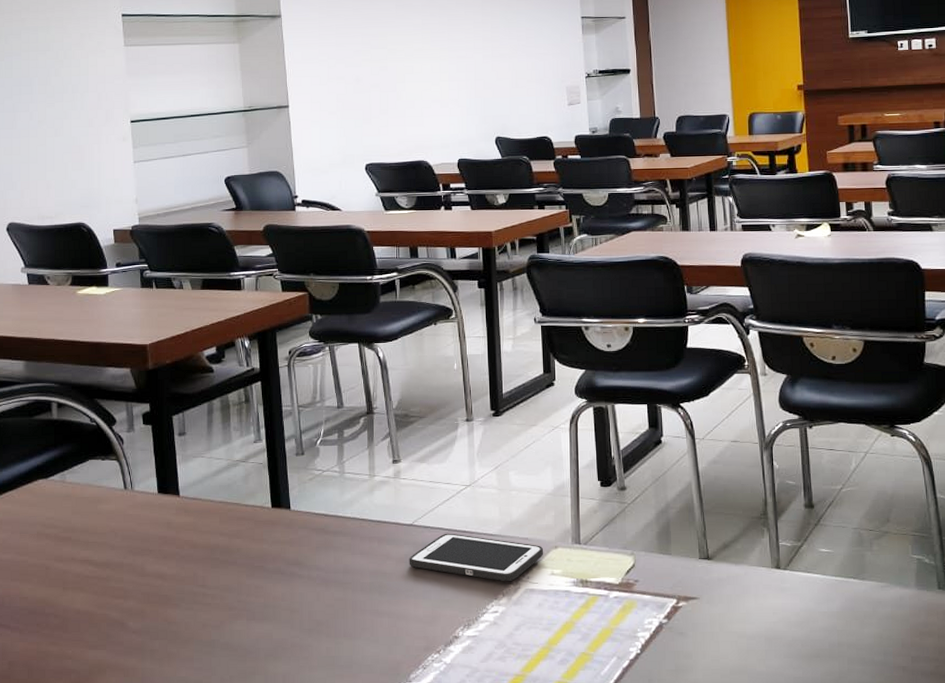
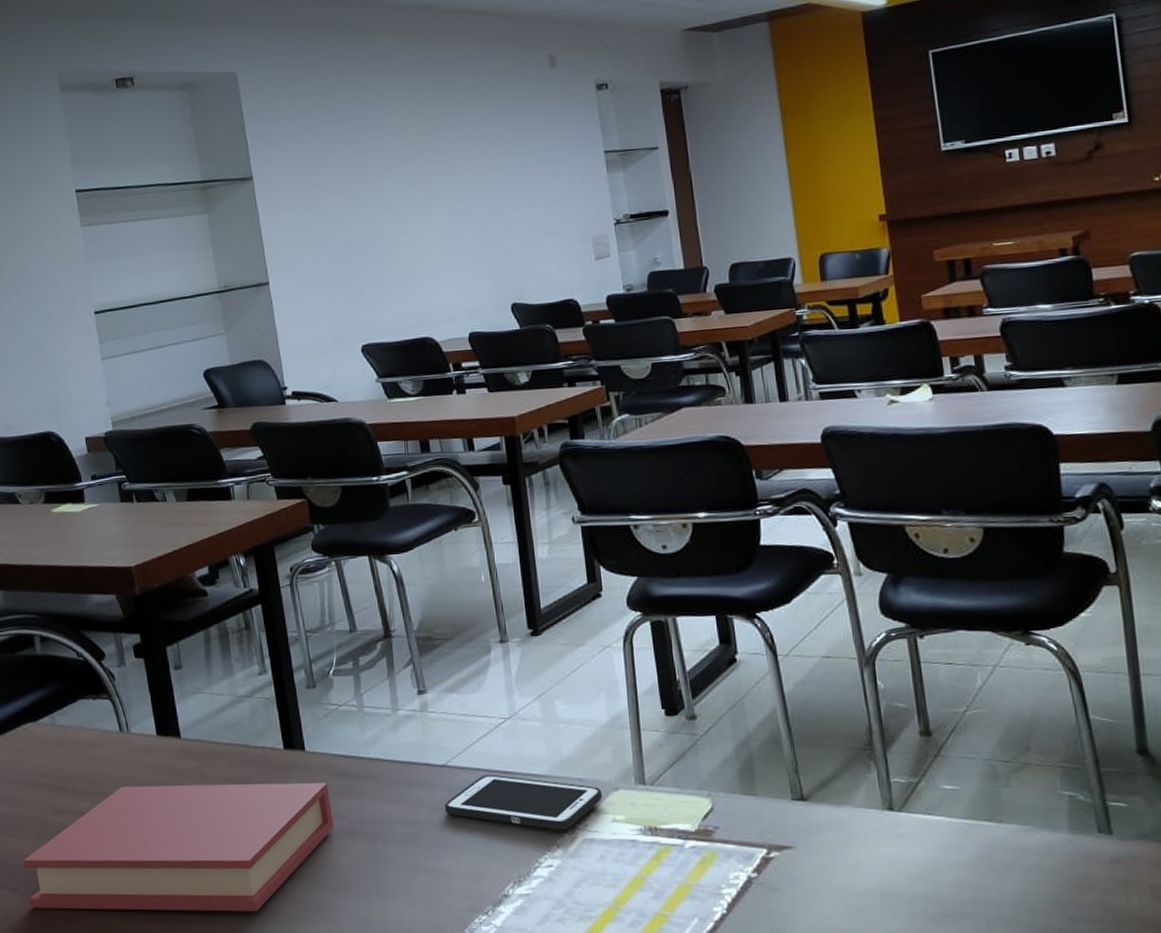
book: none [25,537,311,650] -> present [23,782,334,912]

